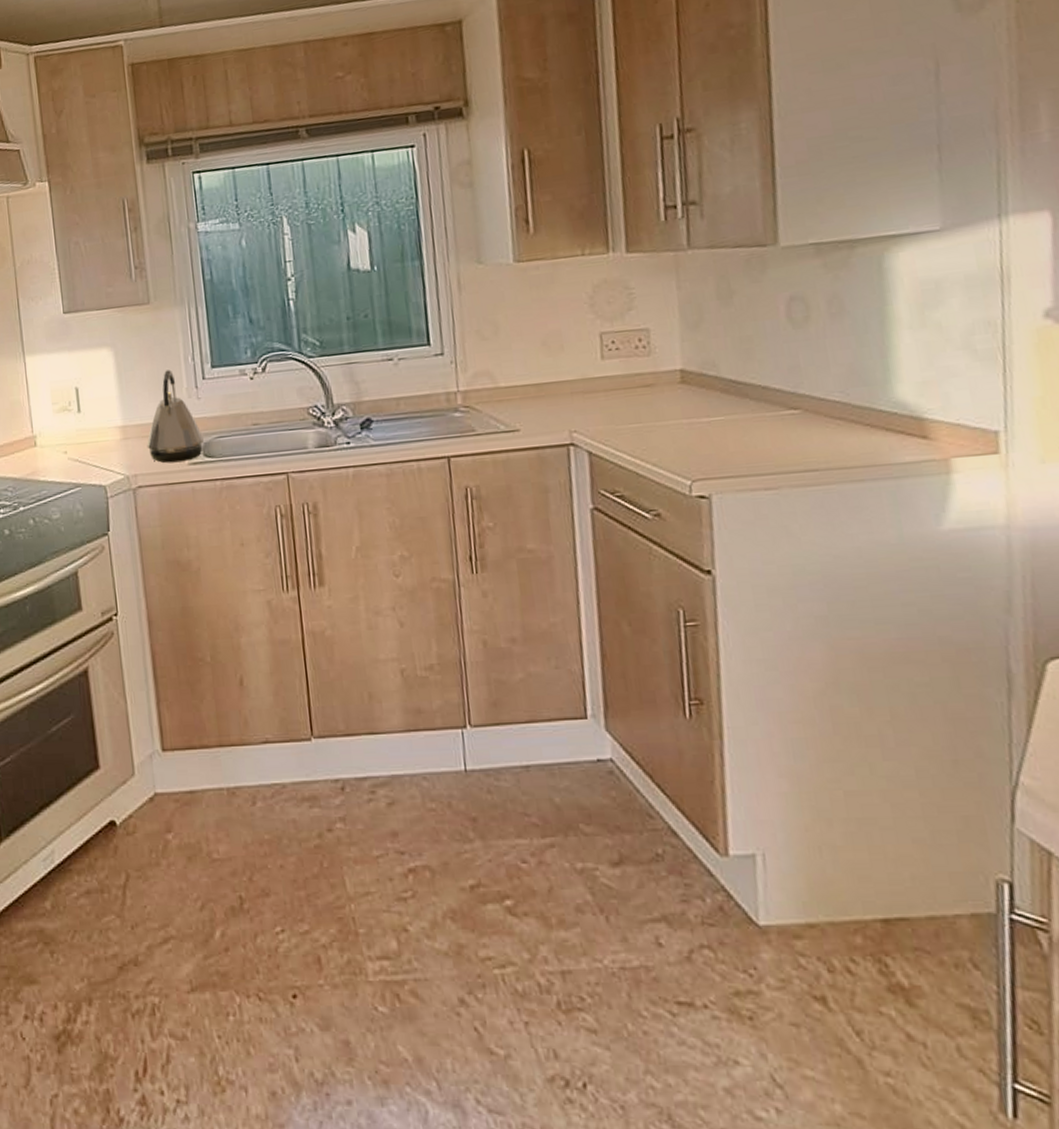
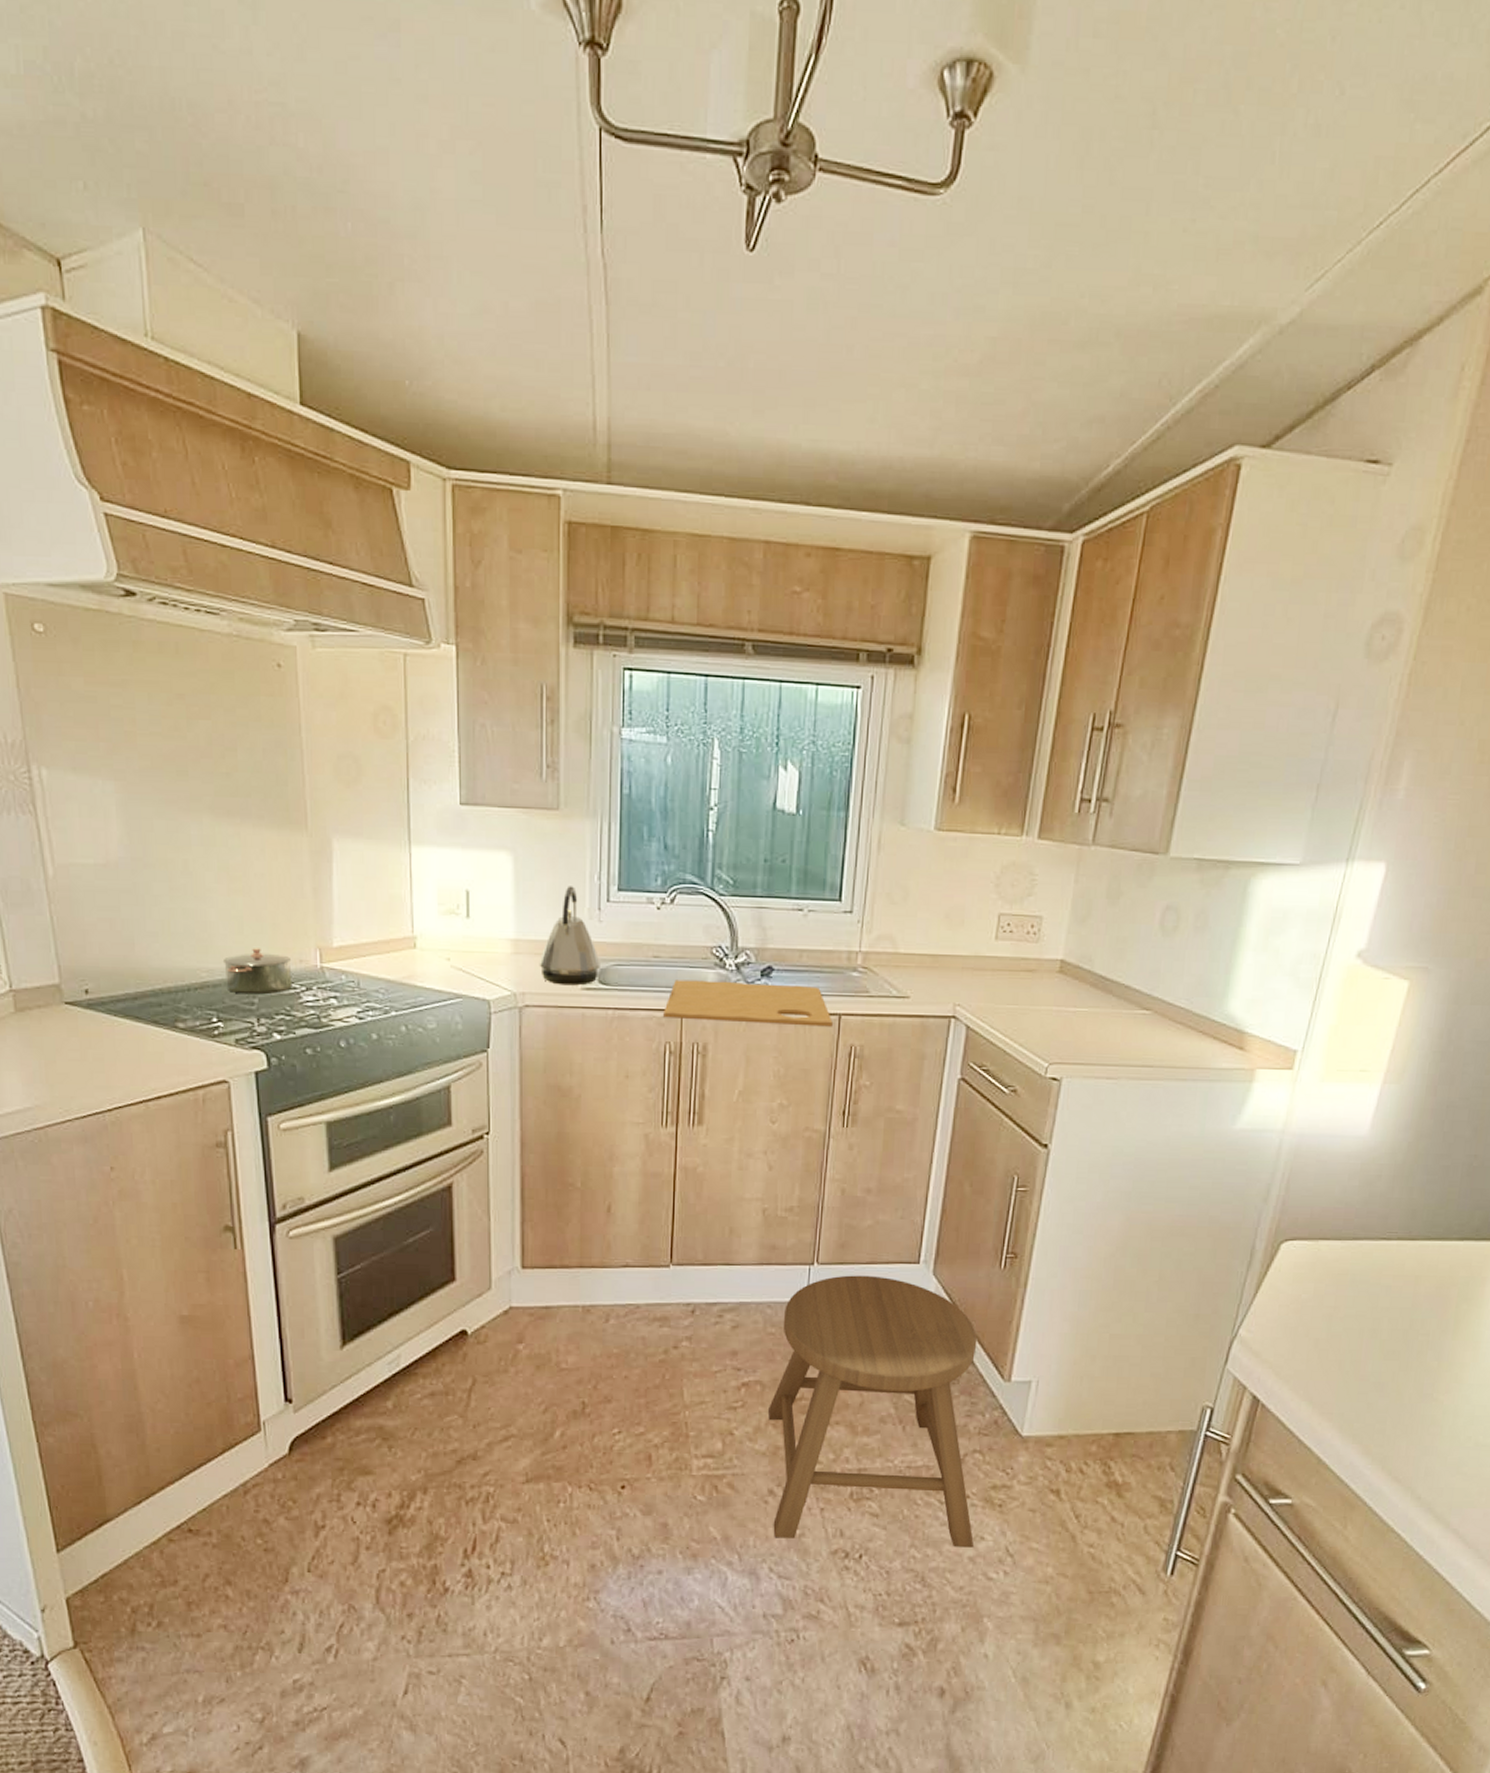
cutting board: none [269,432,443,482] -> present [663,980,833,1027]
stool: none [442,736,727,1075] -> present [768,1275,978,1548]

